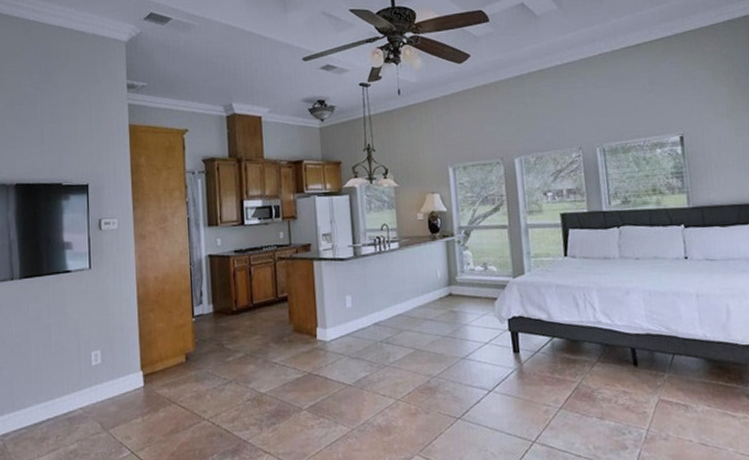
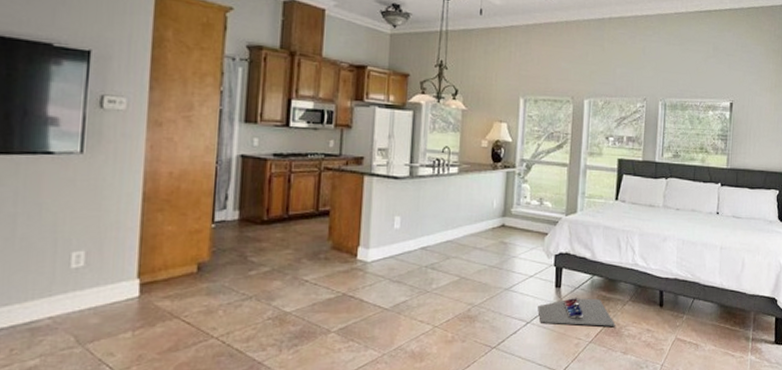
shoe: none [498,361,586,391] -> present [538,297,616,326]

